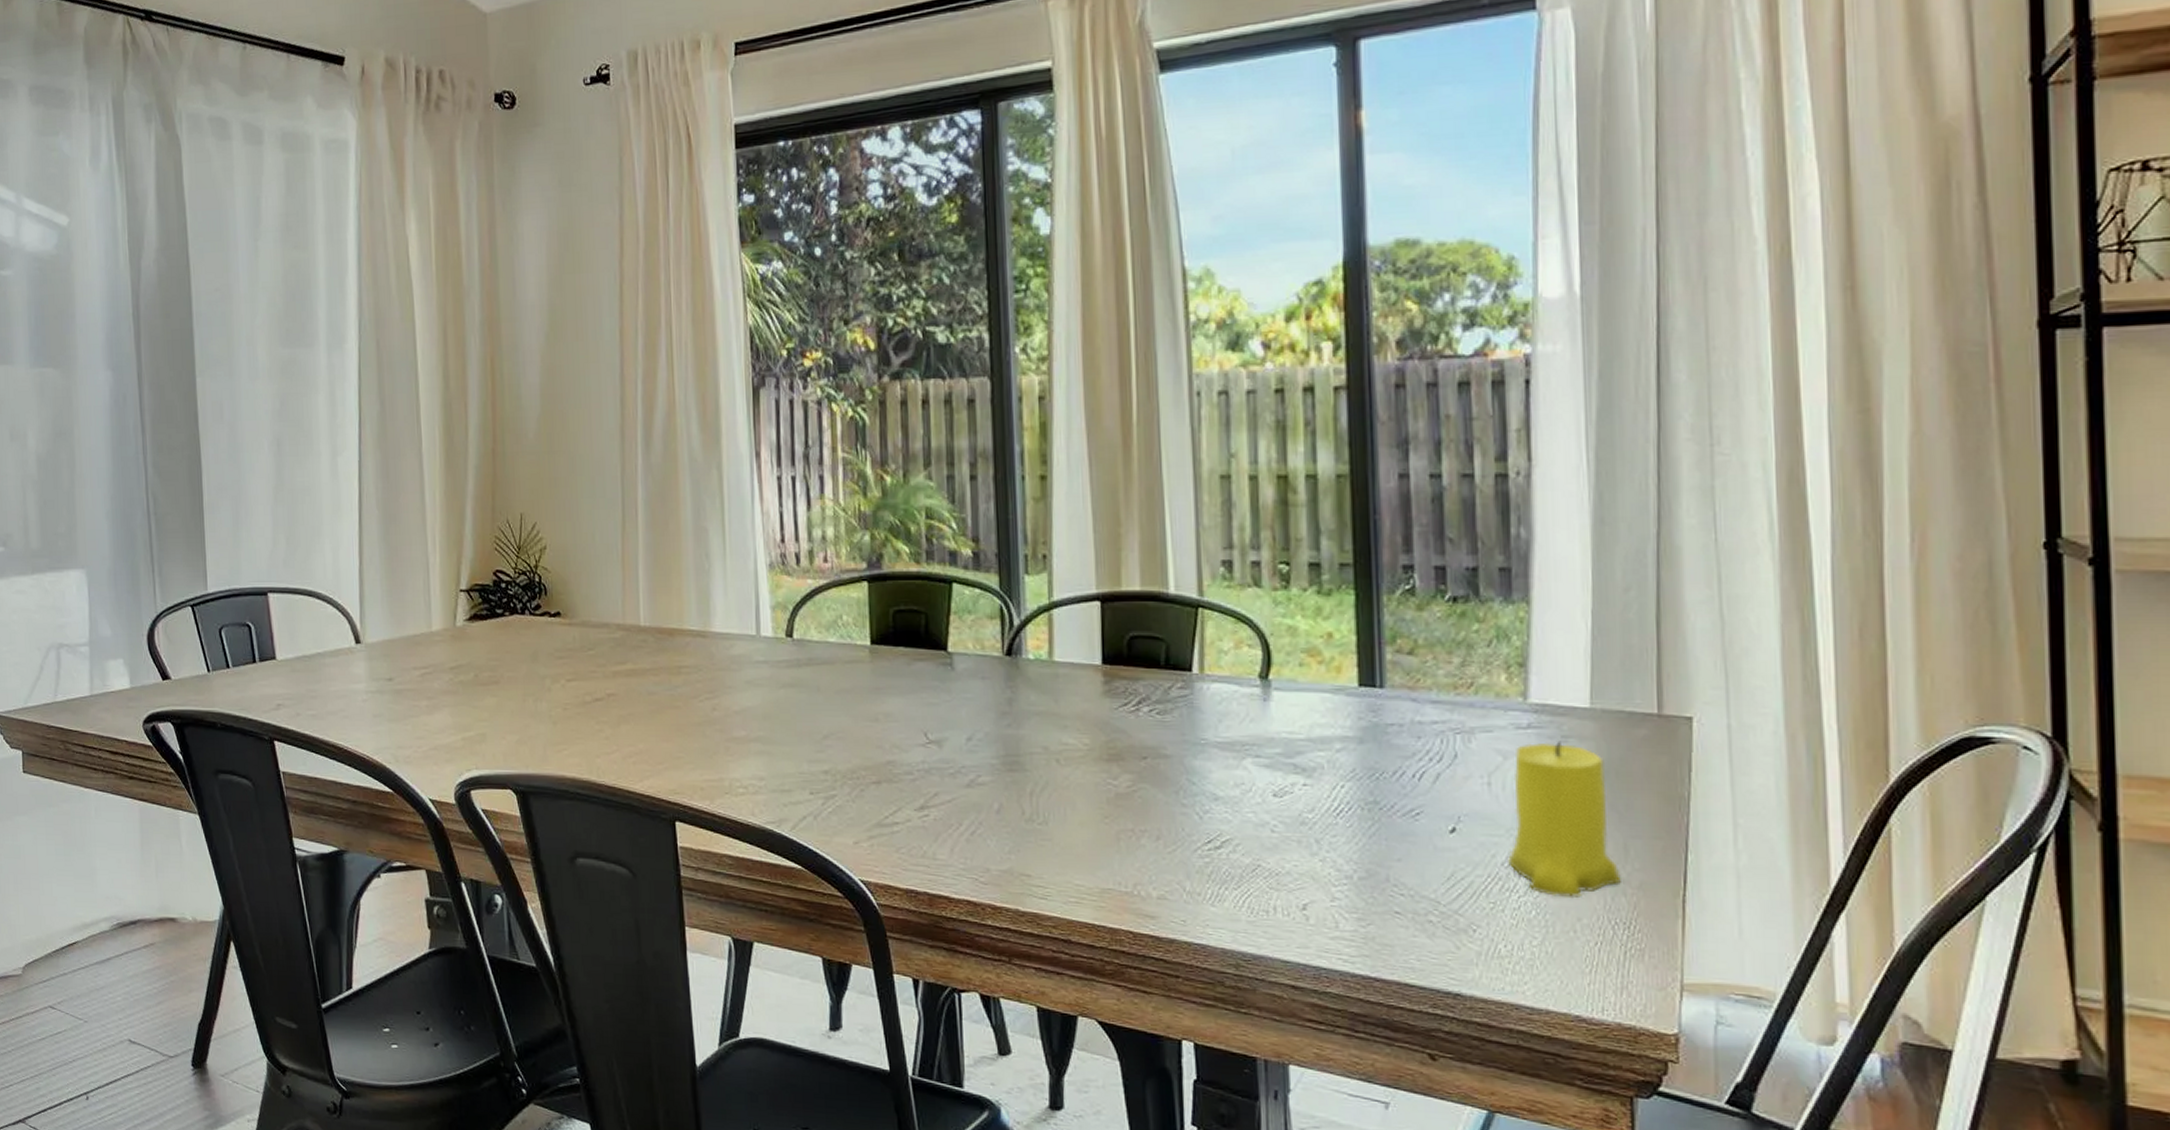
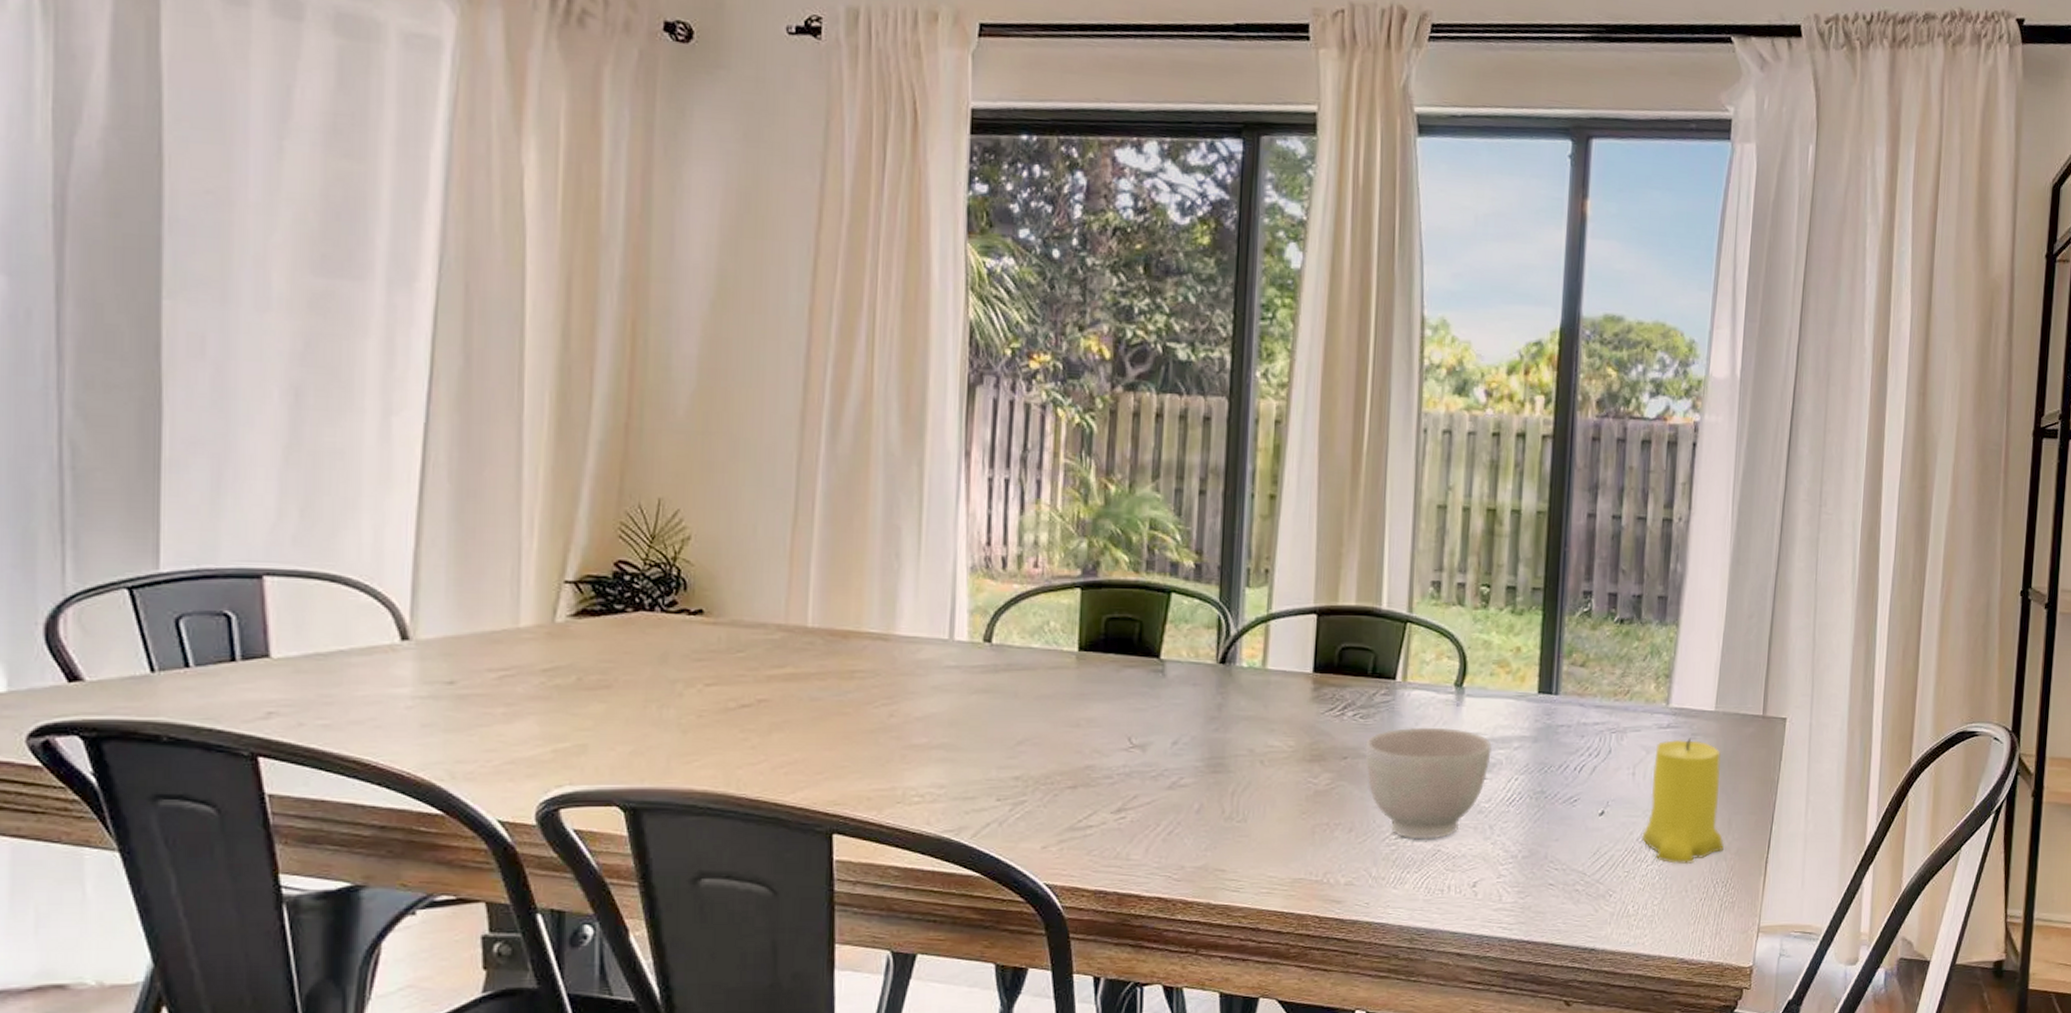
bowl: none [1165,724,1310,853] -> present [1365,727,1492,840]

